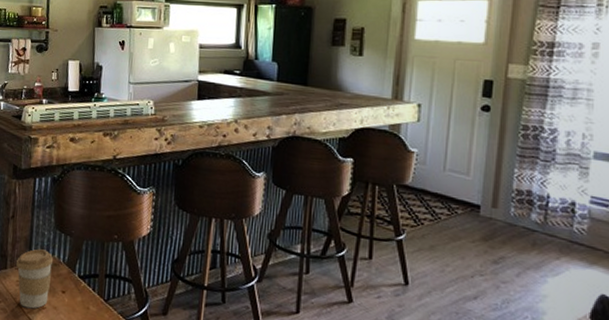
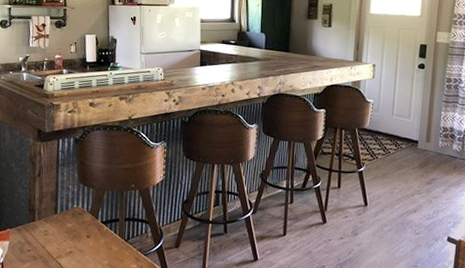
coffee cup: present [16,249,54,309] -> none [44,201,78,254]

